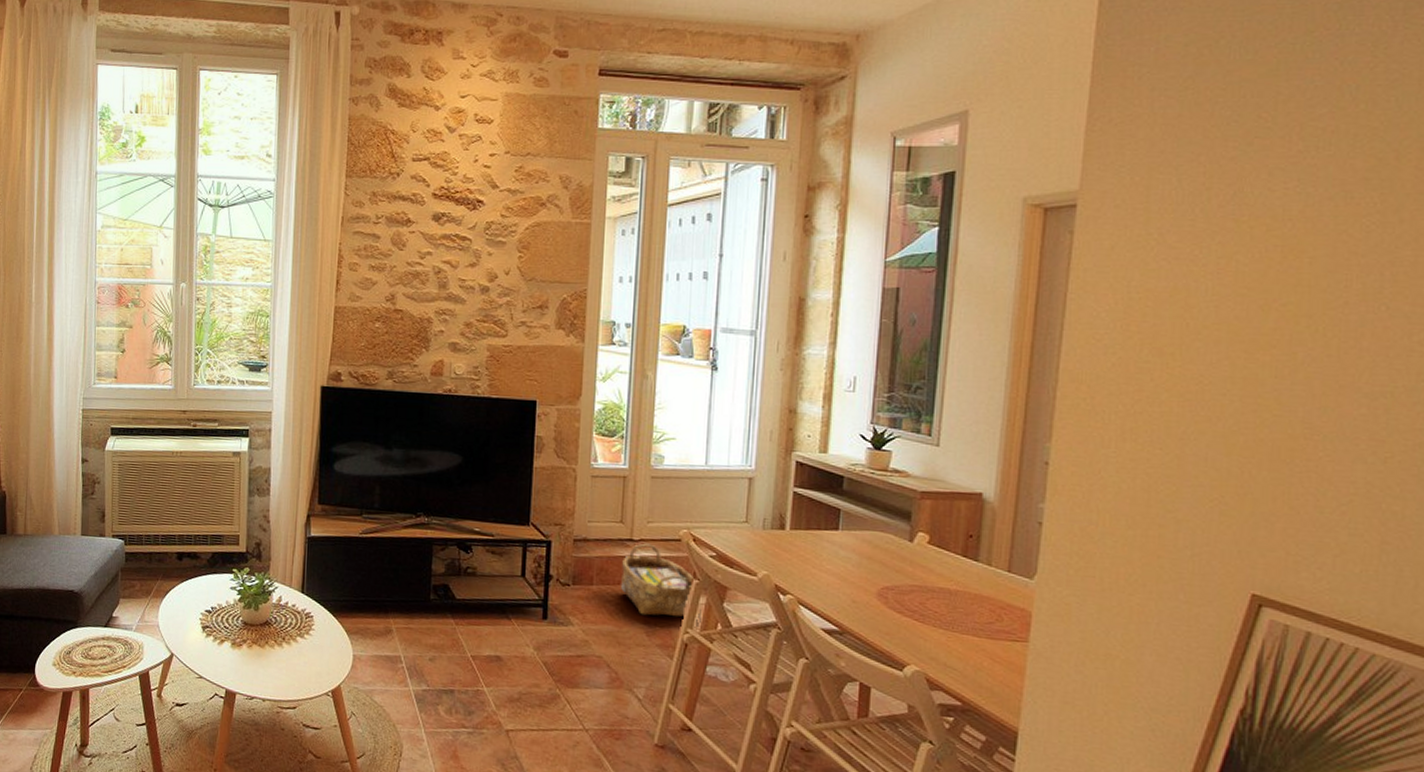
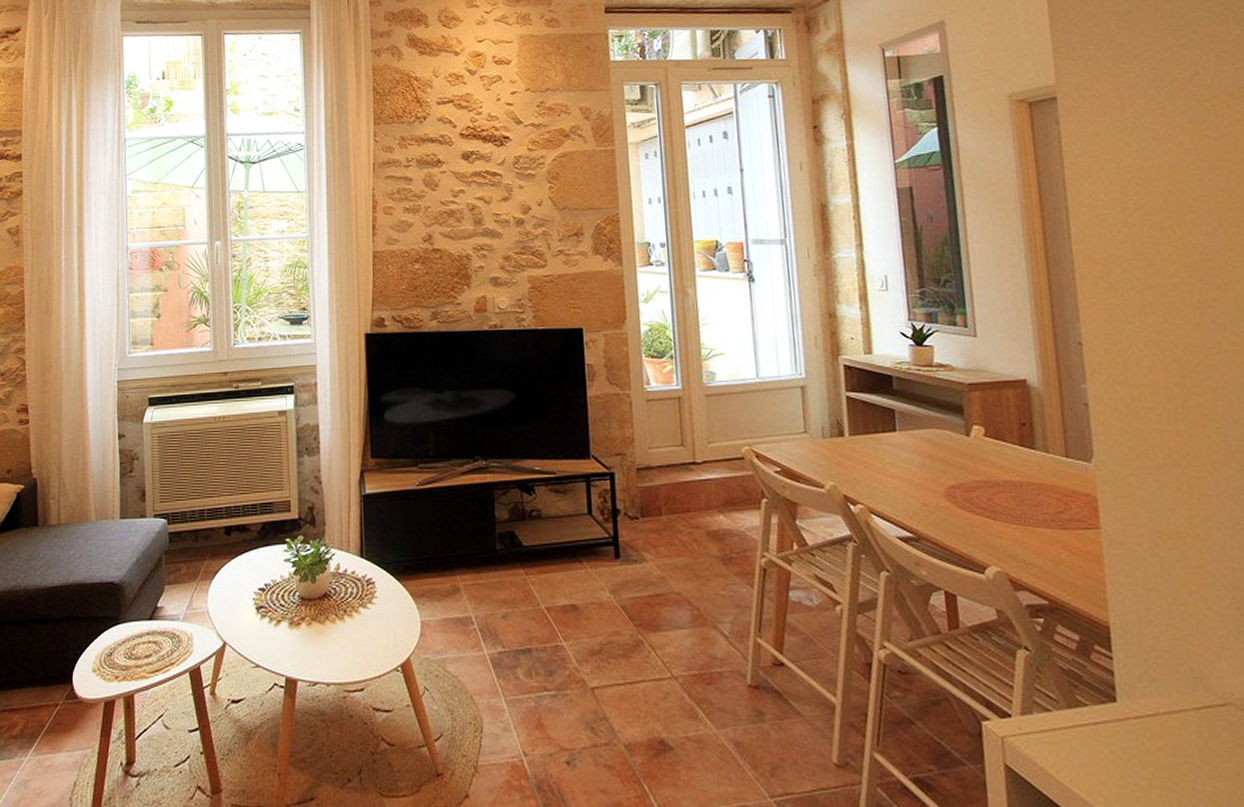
woven basket: present [621,543,696,617] -> none [688,465,765,543]

